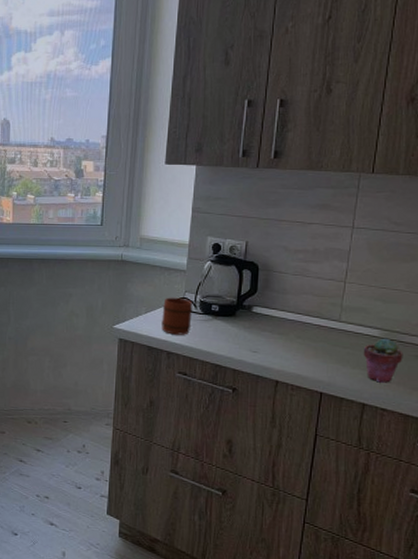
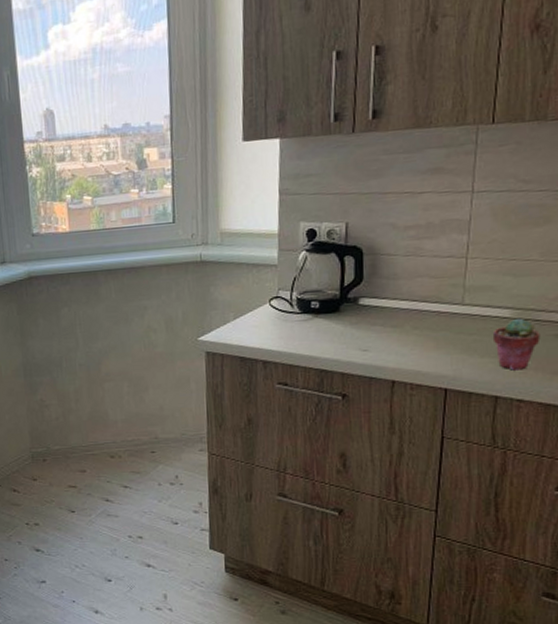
mug: present [161,297,193,335] -> none [253,297,290,341]

